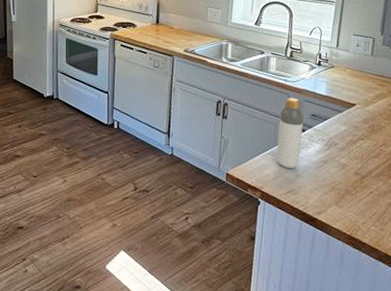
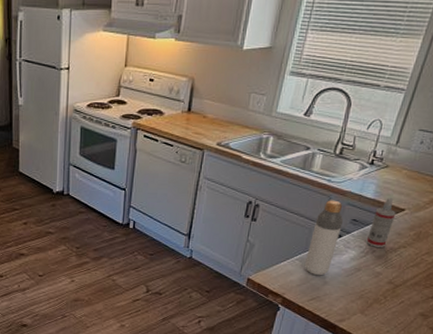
spray bottle: none [327,94,349,140] -> present [366,198,396,247]

